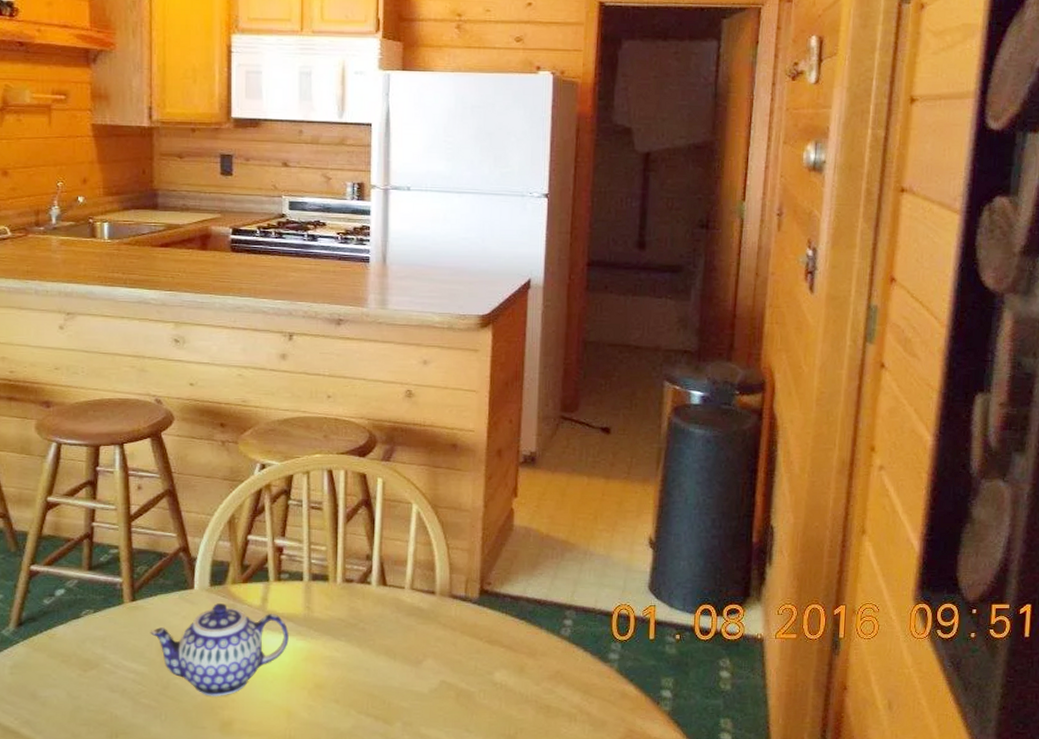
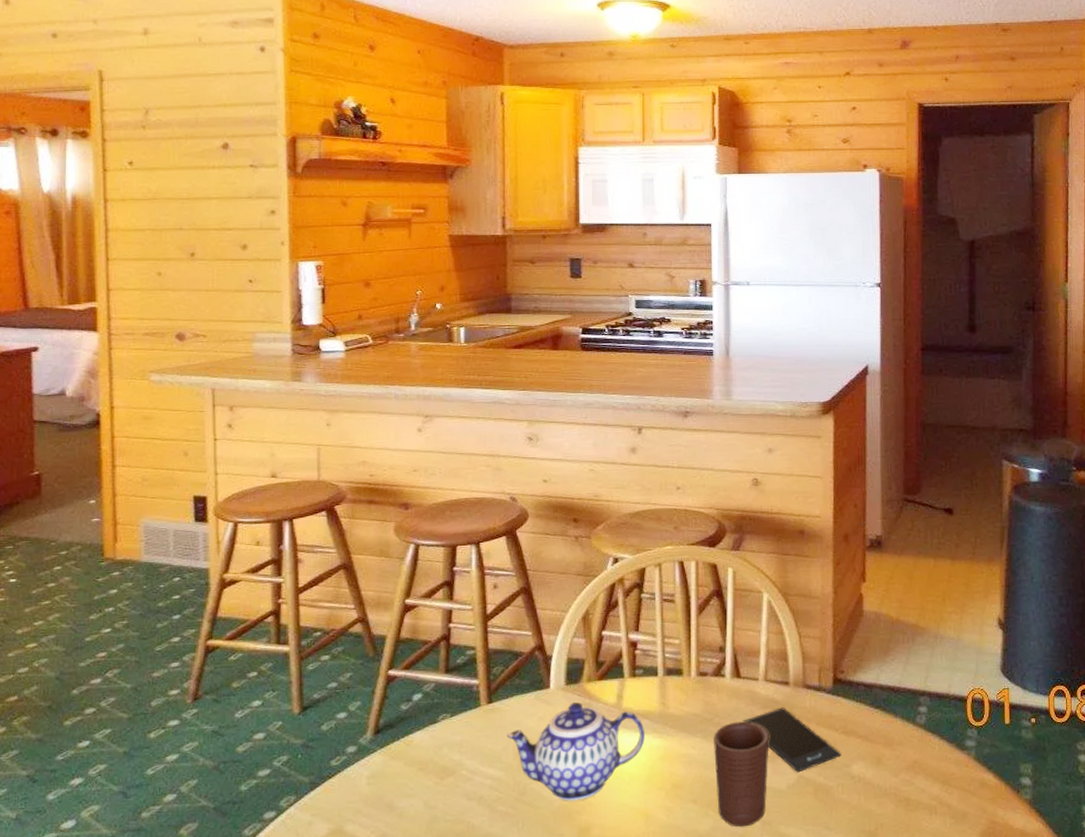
cup: none [357,627,413,727] -> present [714,721,769,827]
smartphone: none [387,615,484,678] -> present [742,707,841,773]

